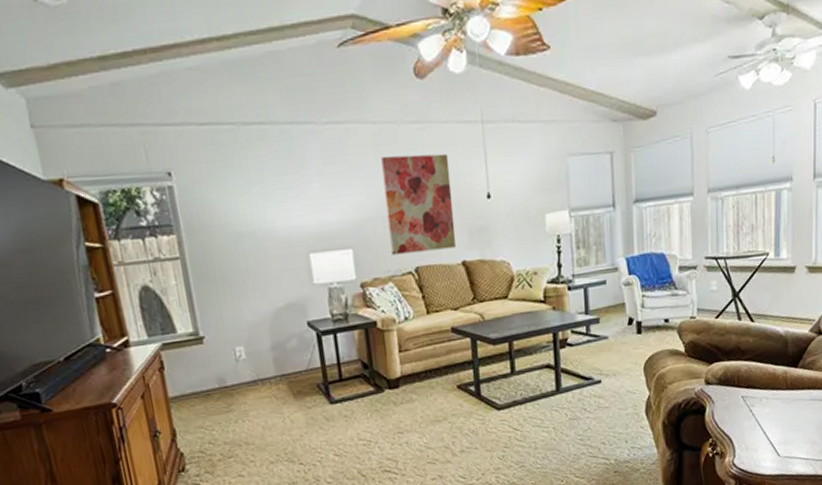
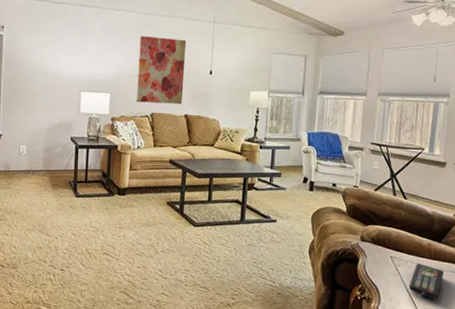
remote control: none [767,397,803,437] -> present [409,263,444,299]

